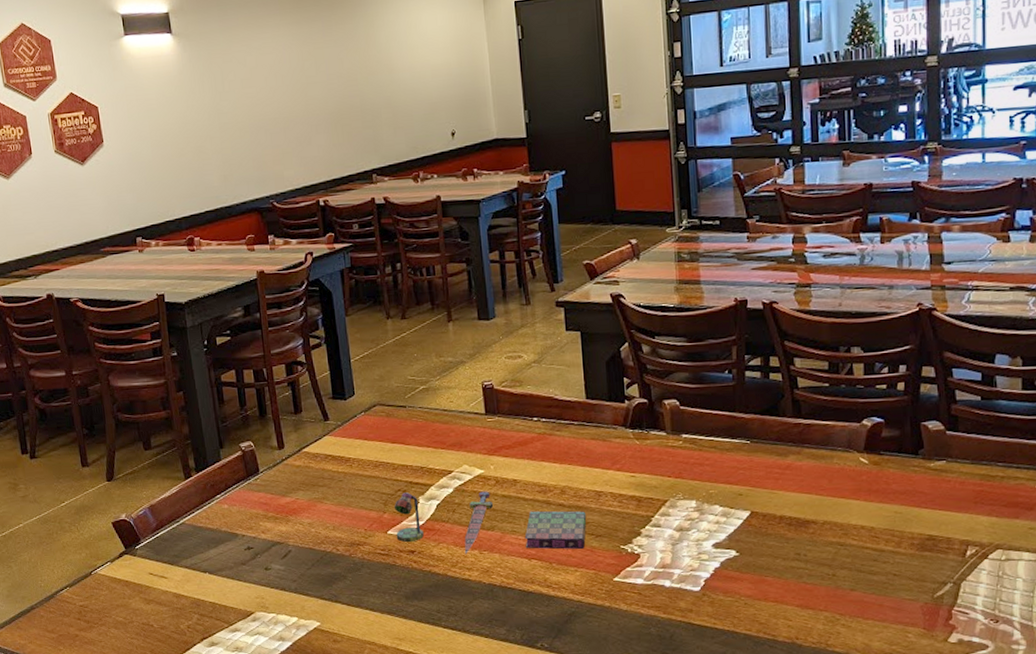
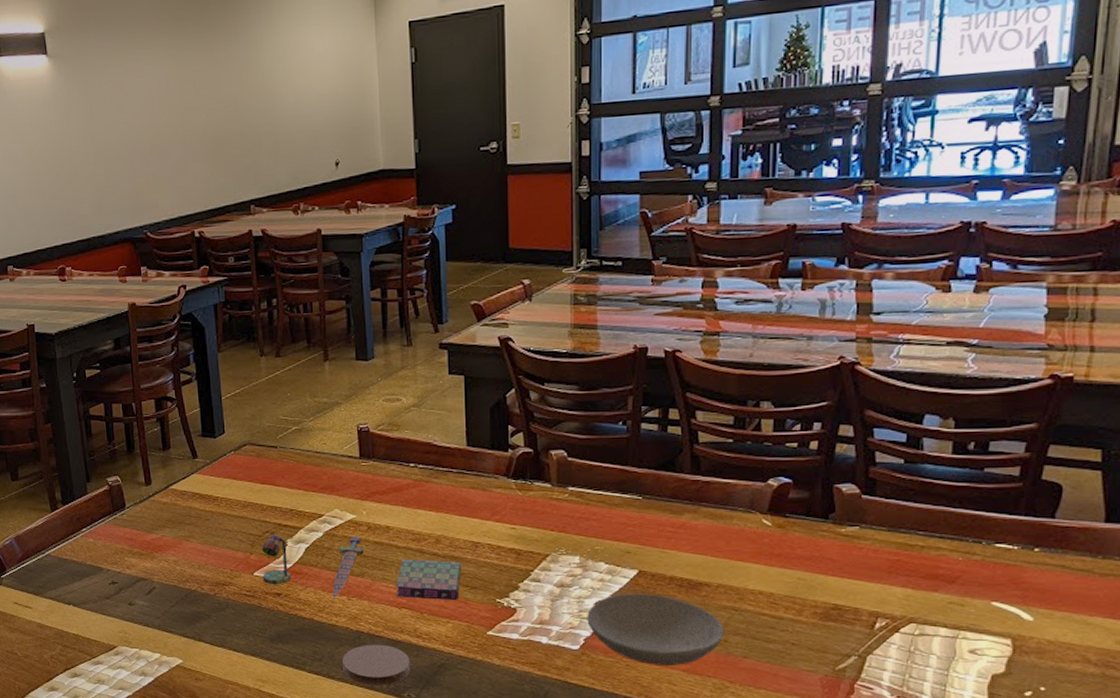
coaster: none [476,596,542,638] -> present [342,644,410,686]
bowl: none [706,533,832,602] -> present [587,593,724,666]

